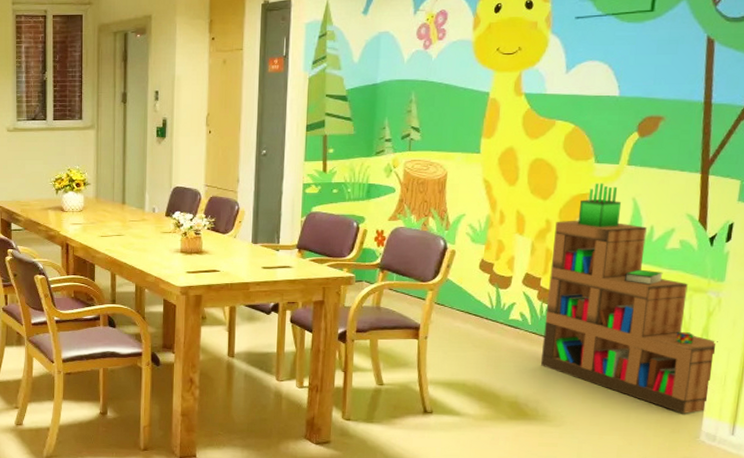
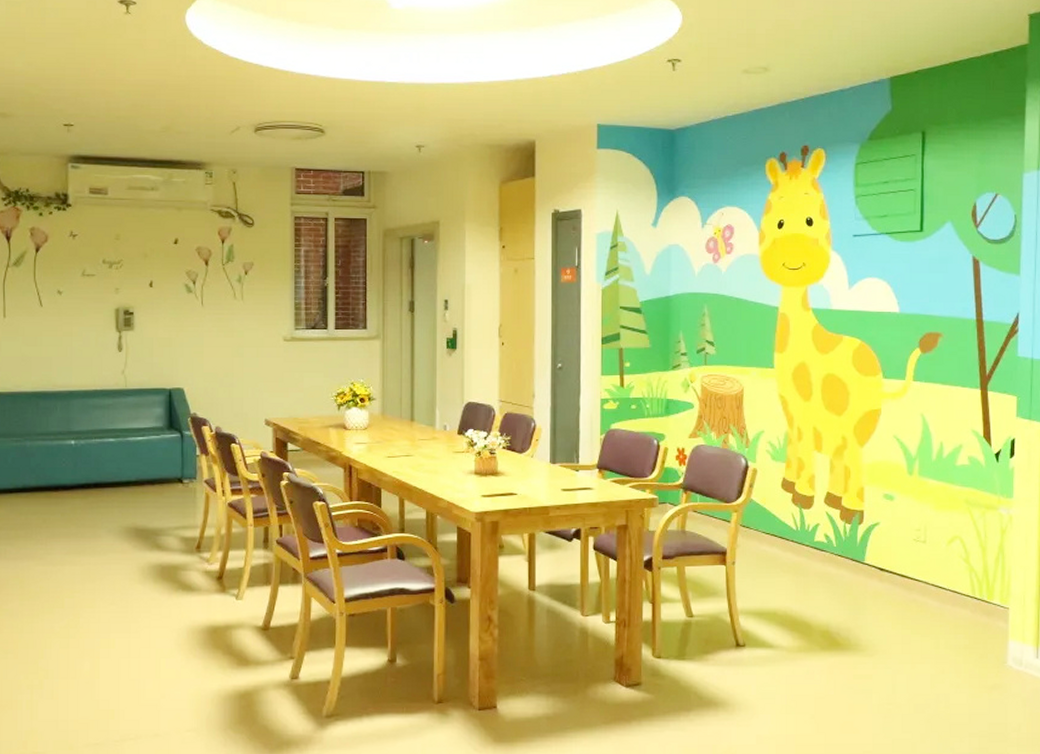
bookshelf: present [541,183,718,414] -> none [849,398,1014,638]

